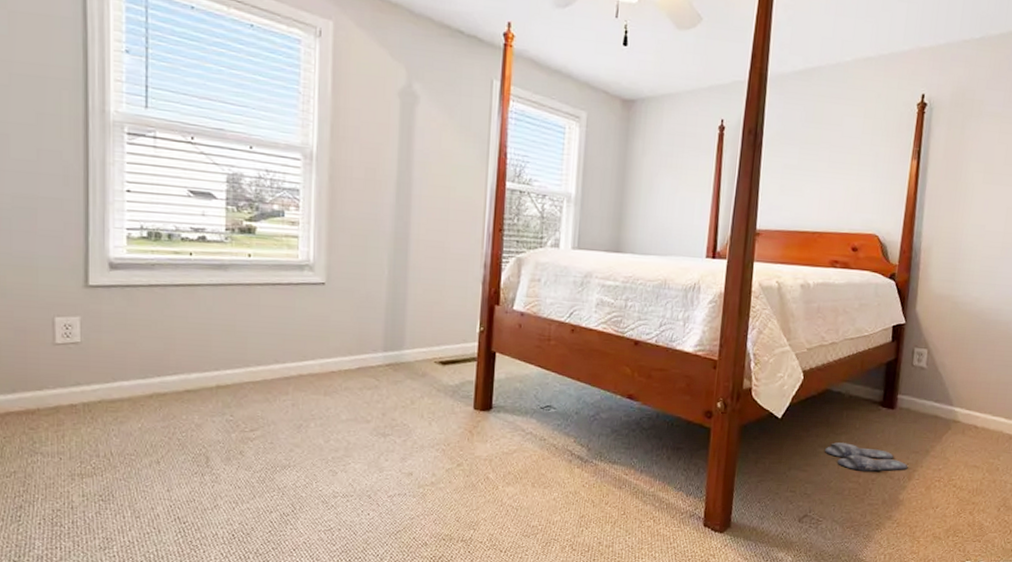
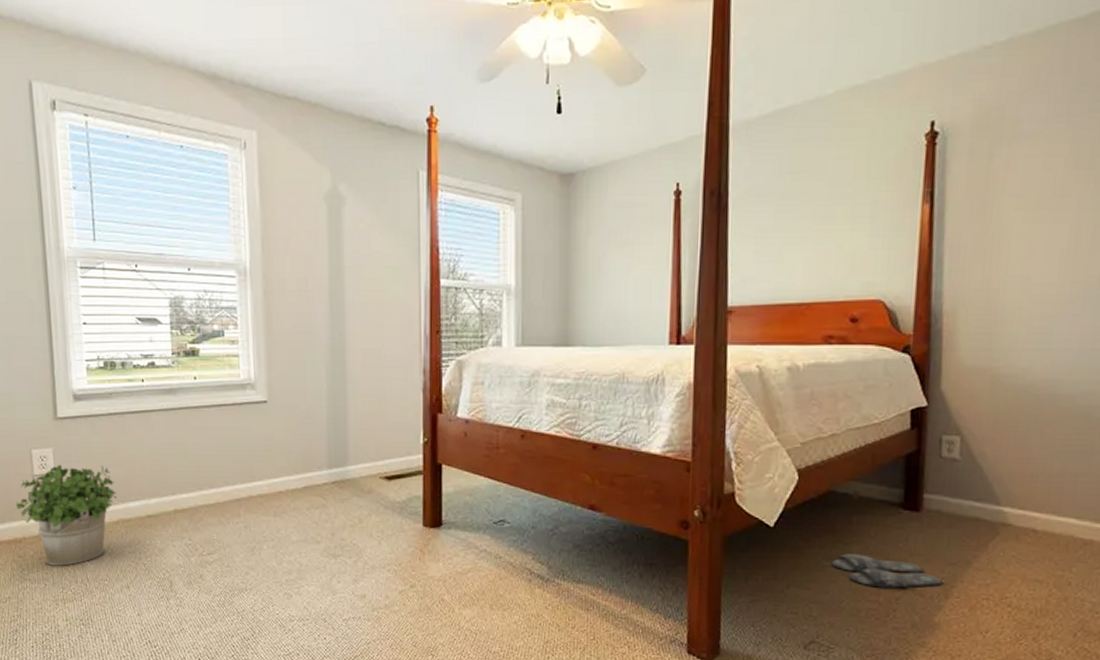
potted plant: none [29,334,153,440] -> present [15,464,117,566]

